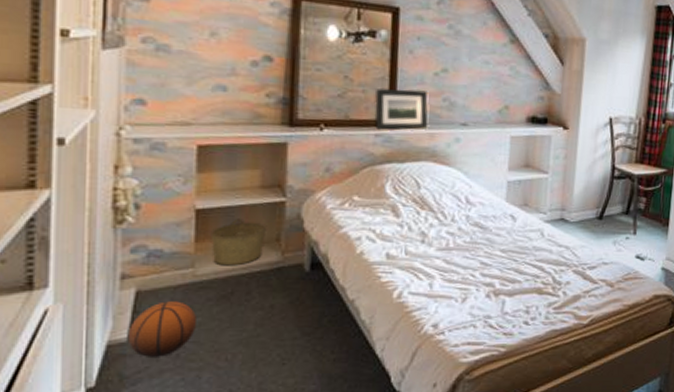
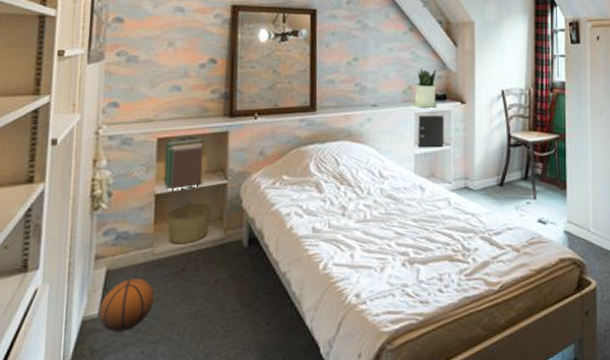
books: none [207,147,255,204] -> present [164,137,203,189]
picture frame: present [375,89,428,130] -> none [299,78,344,115]
planter: none [507,86,538,132] -> present [412,68,437,108]
binder: none [511,139,543,176] -> present [418,115,444,148]

